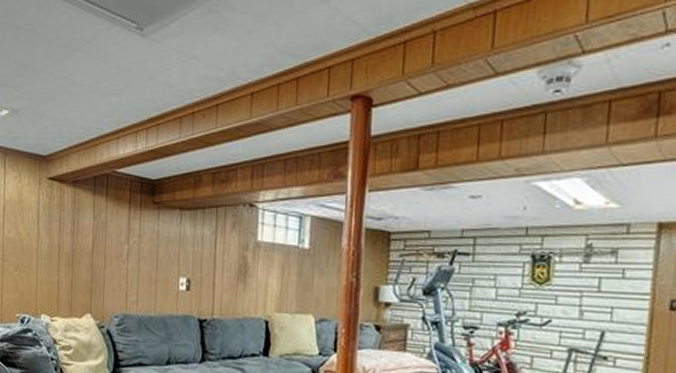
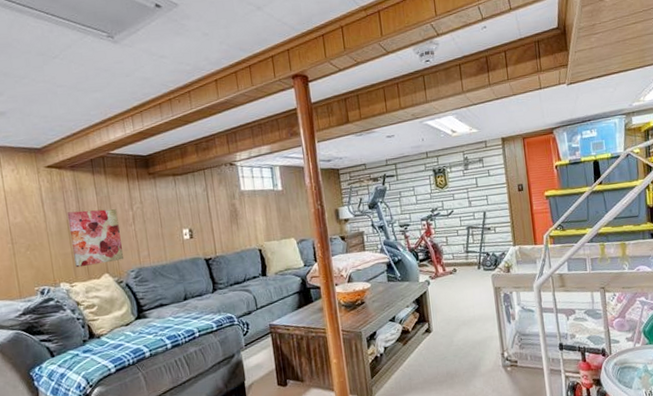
wall art: none [58,234,112,301] -> present [67,209,124,268]

